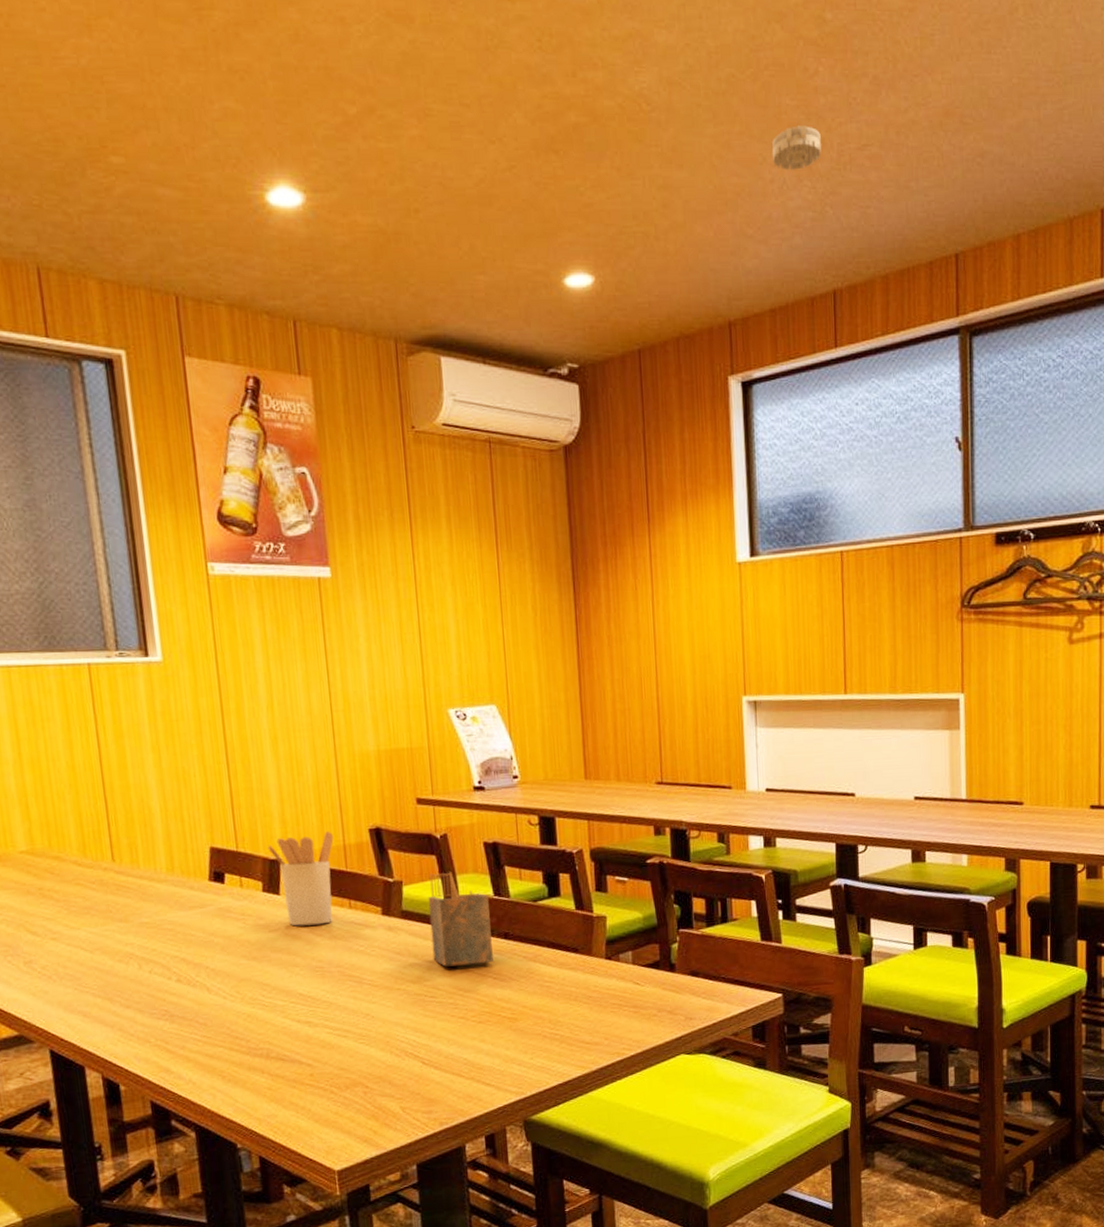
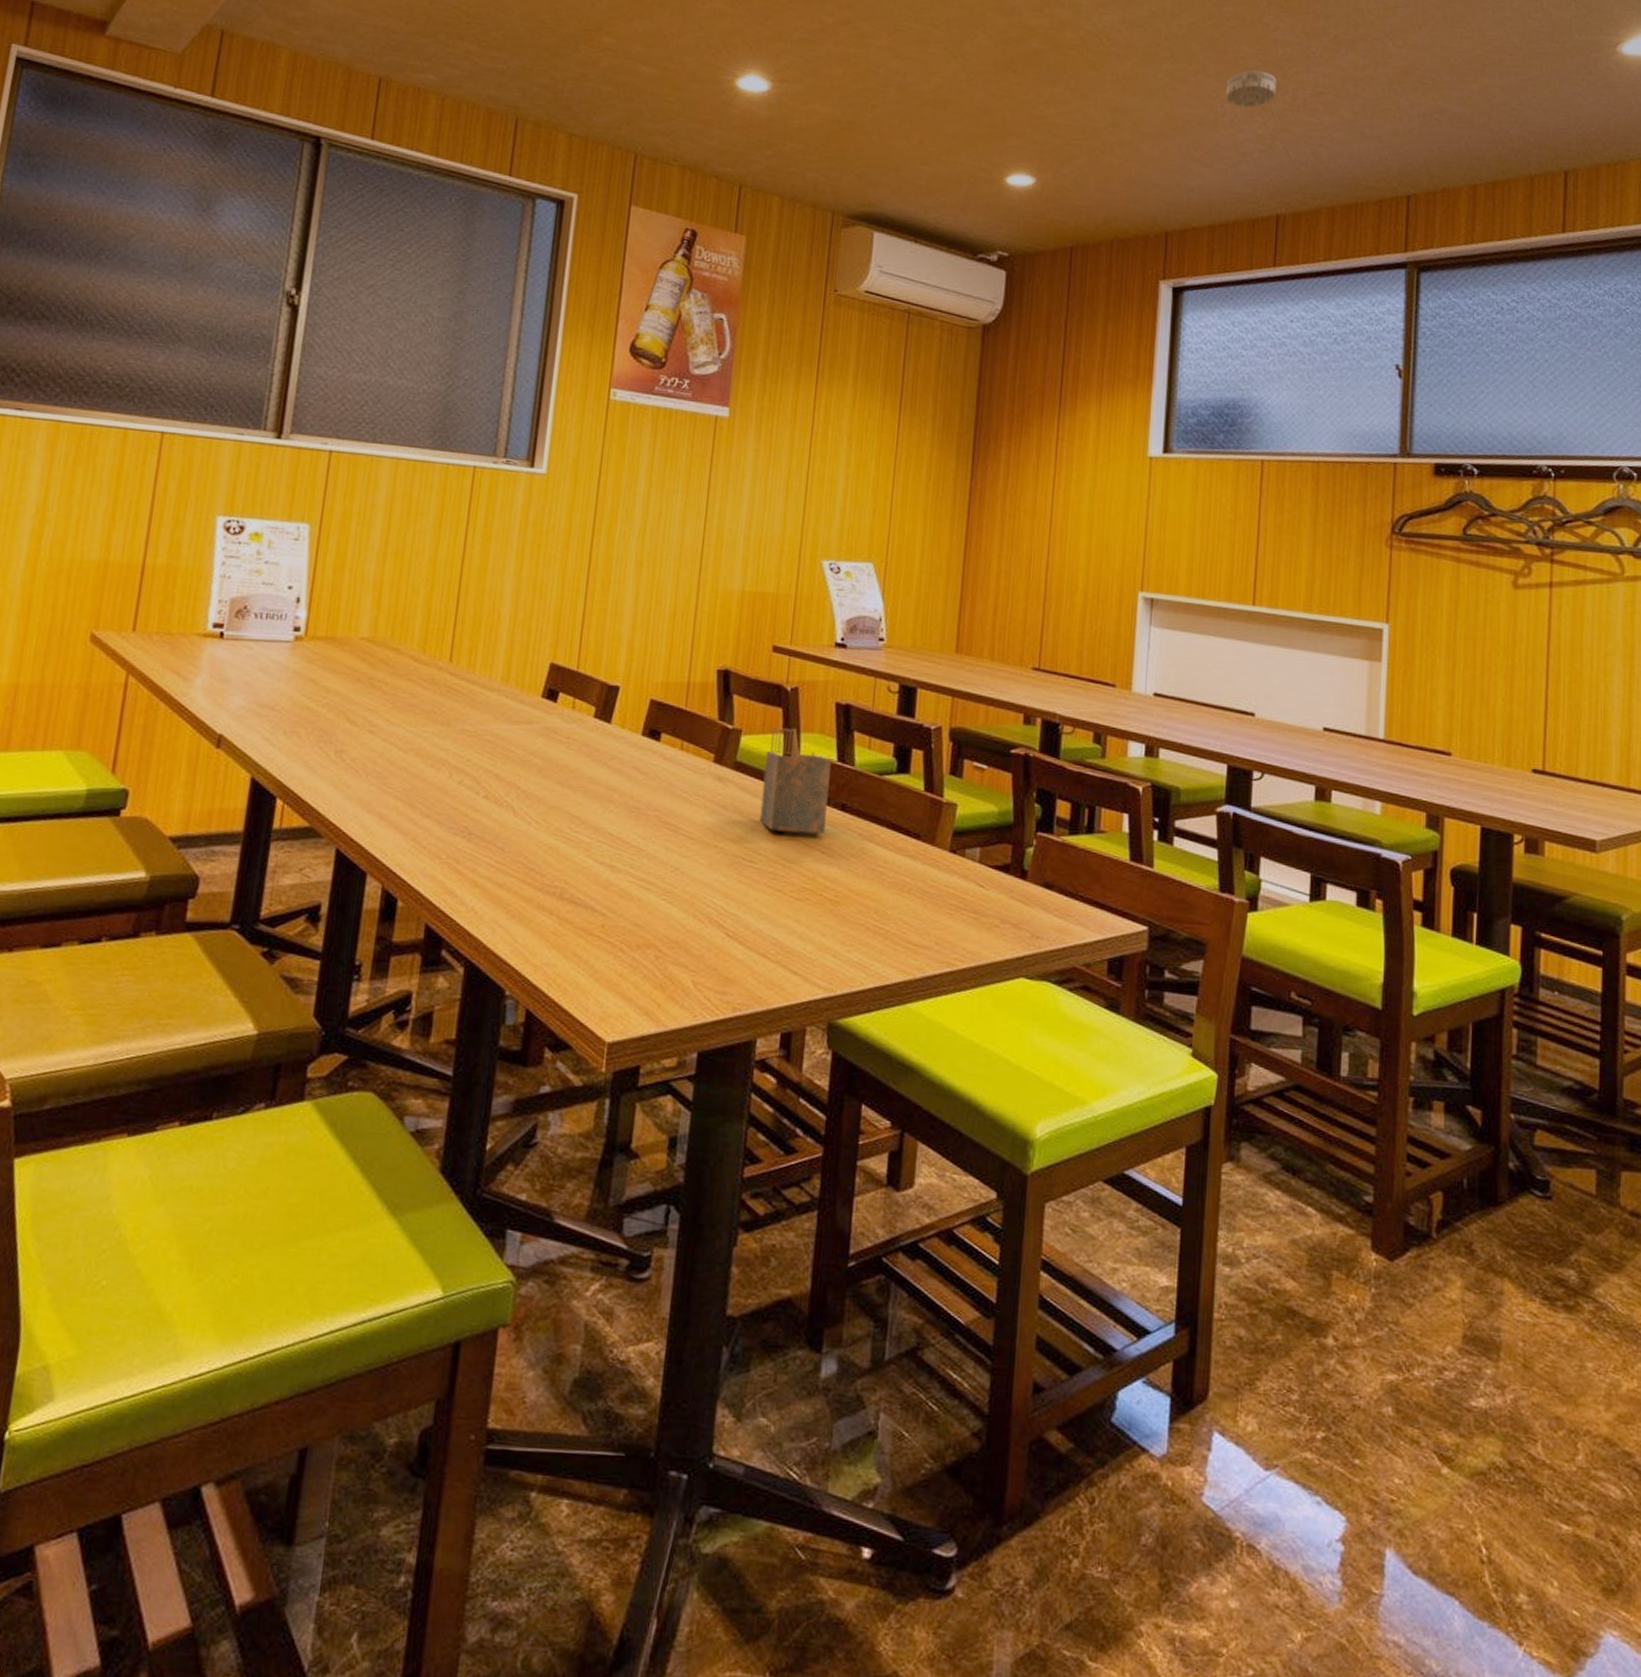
utensil holder: present [268,831,334,926] -> none [609,665,679,763]

